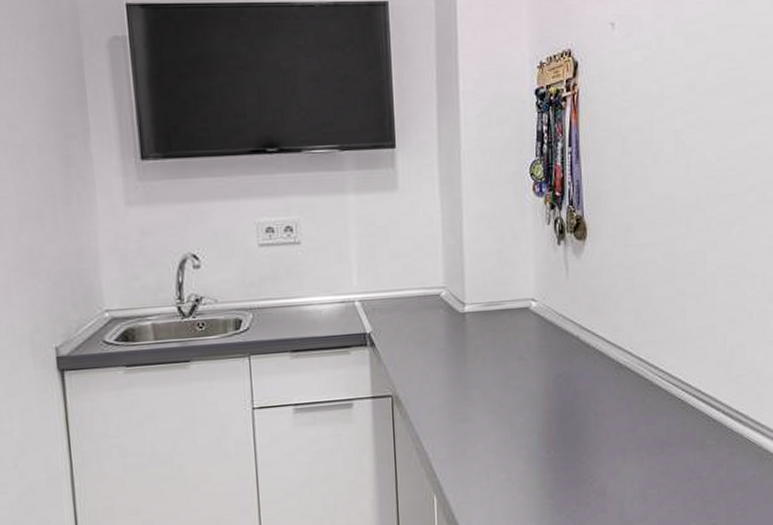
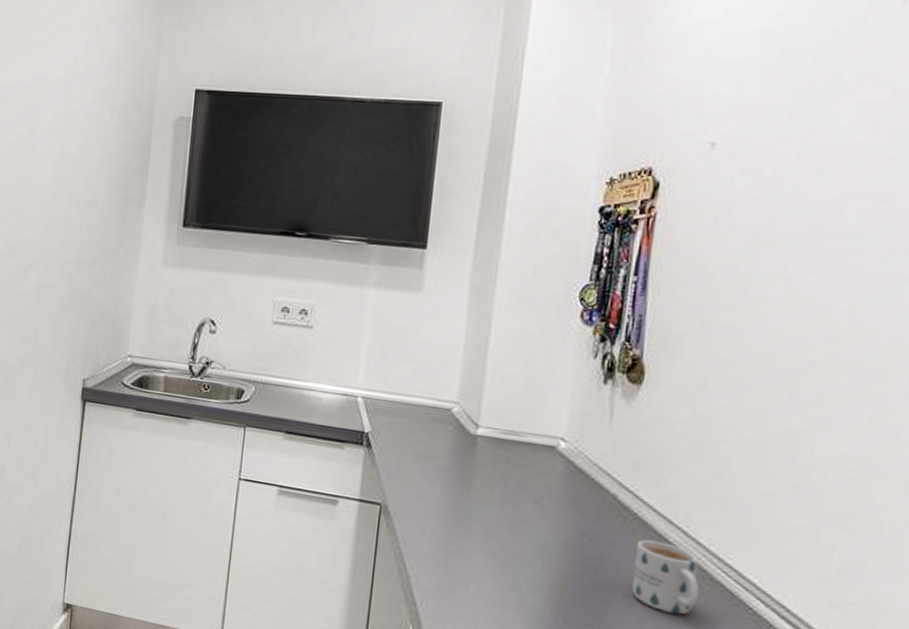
mug: none [598,365,645,421] -> present [631,539,699,615]

